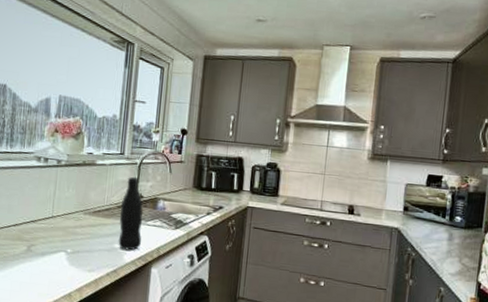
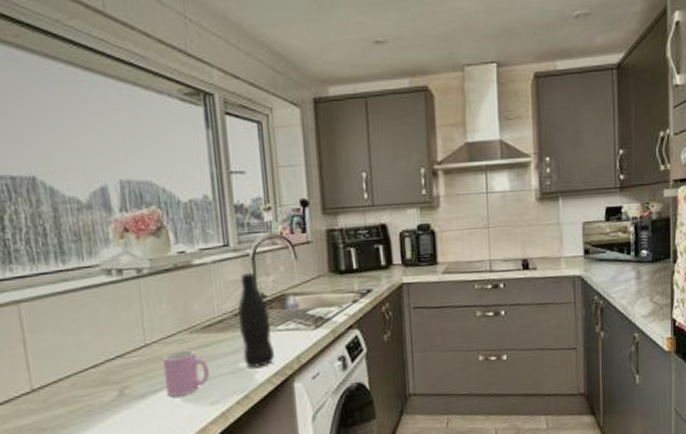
cup: none [59,225,92,260] -> present [163,349,209,397]

